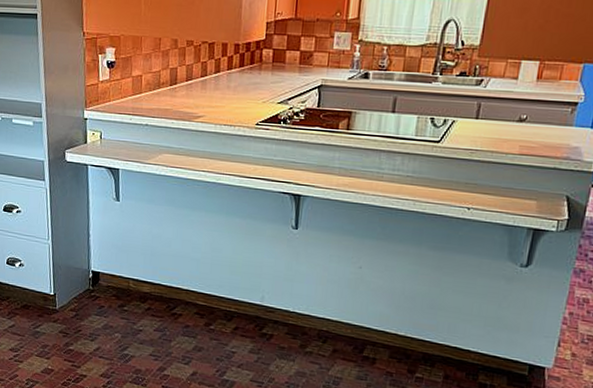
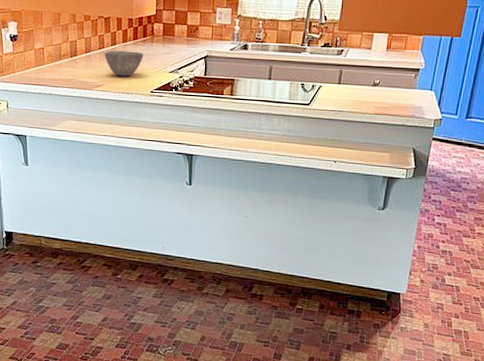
bowl: none [206,78,250,107] -> present [104,50,144,77]

